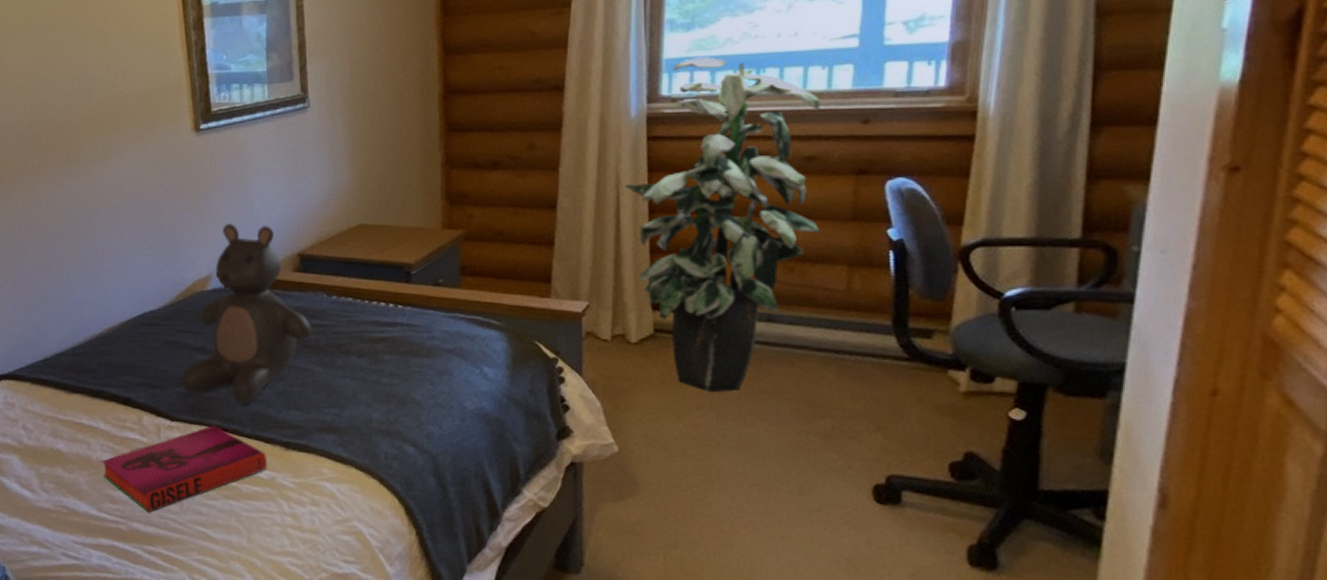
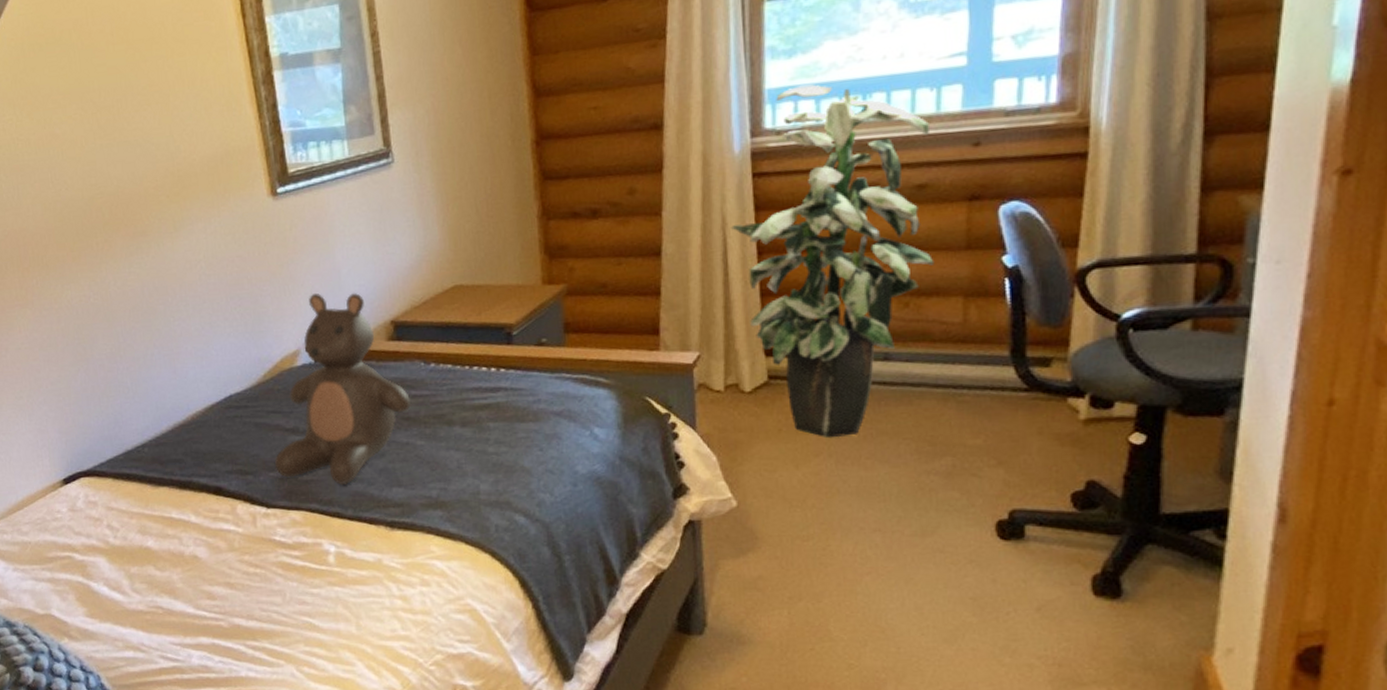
hardback book: present [102,425,267,513] -> none [196,509,372,606]

